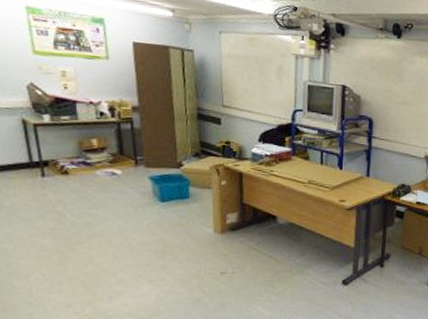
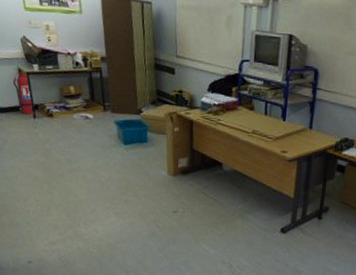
fire extinguisher: none [14,123,45,173] -> present [13,72,36,115]

